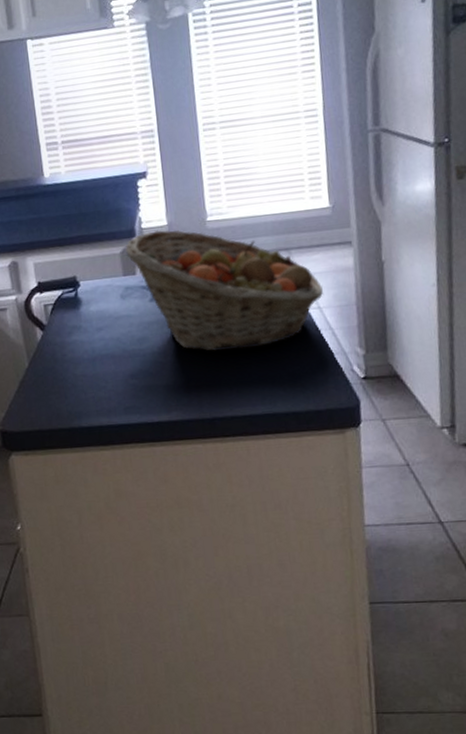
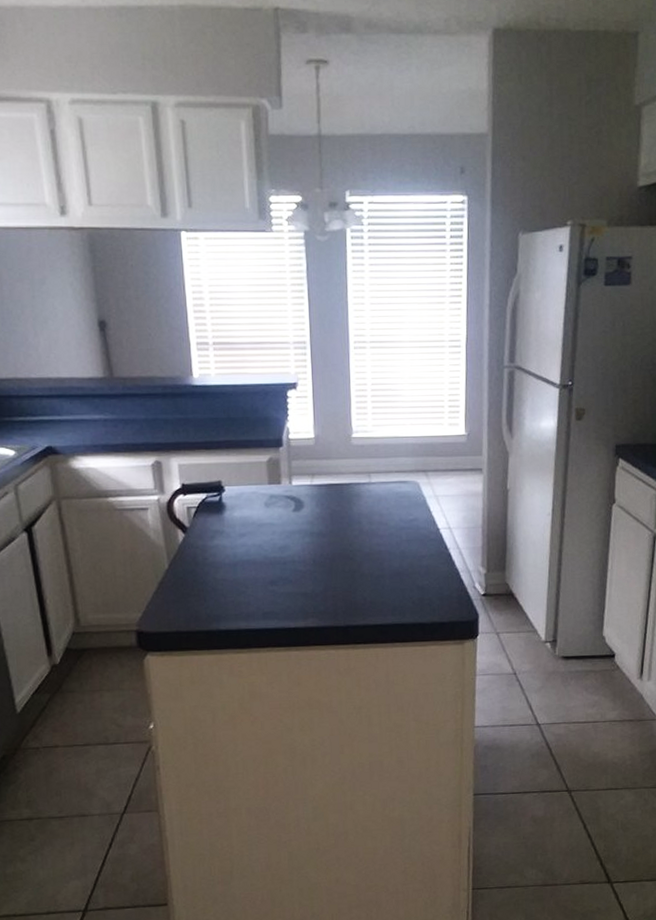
fruit basket: present [125,229,323,351] -> none [272,441,454,563]

